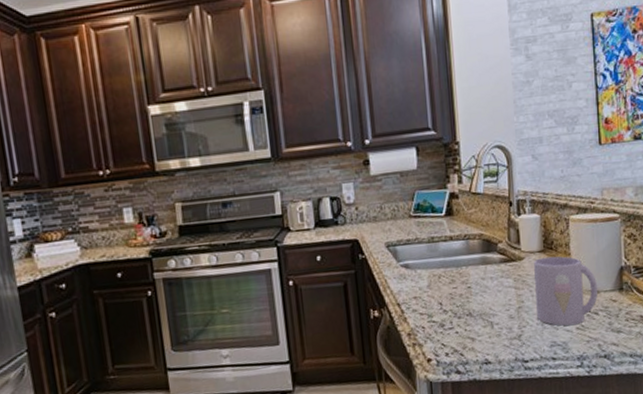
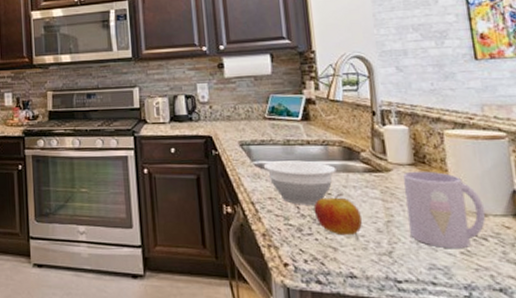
bowl: none [408,256,476,301] -> present [263,160,336,205]
apple: none [455,285,497,326] -> present [313,193,362,236]

